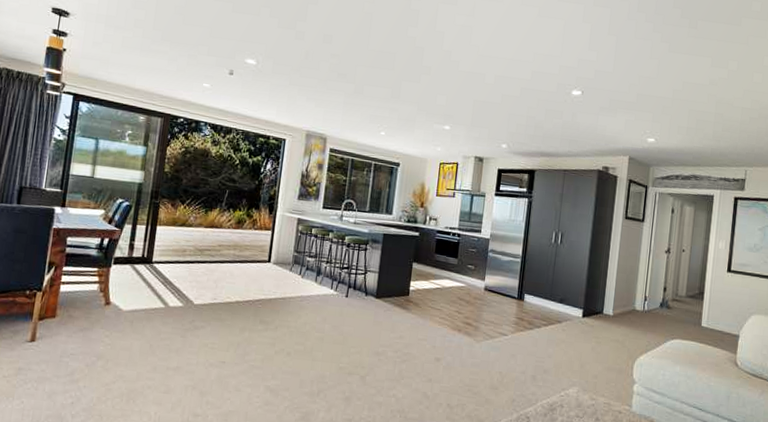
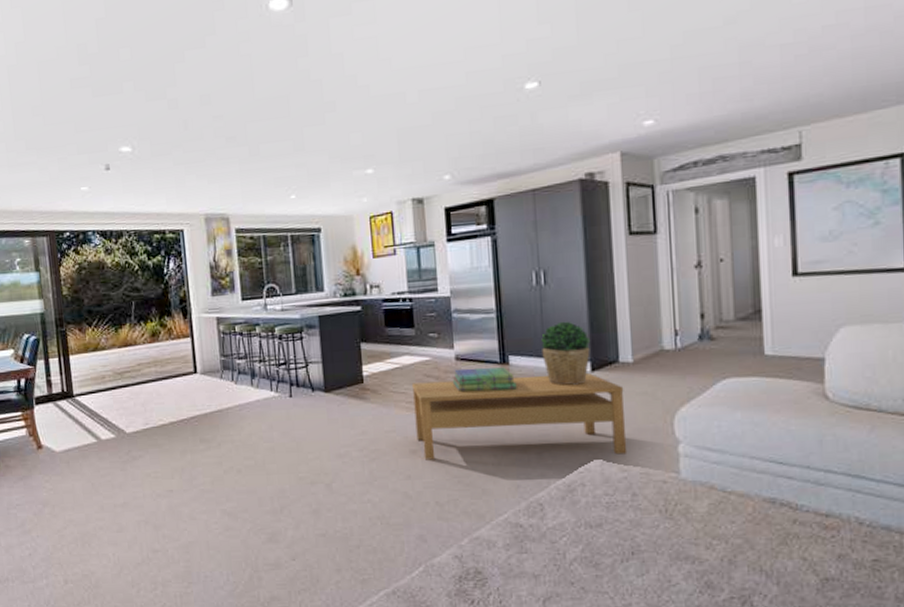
coffee table: none [442,303,603,386] -> present [411,373,628,460]
stack of books: none [478,297,527,322] -> present [452,367,517,392]
potted plant: none [549,274,585,326] -> present [541,321,590,385]

